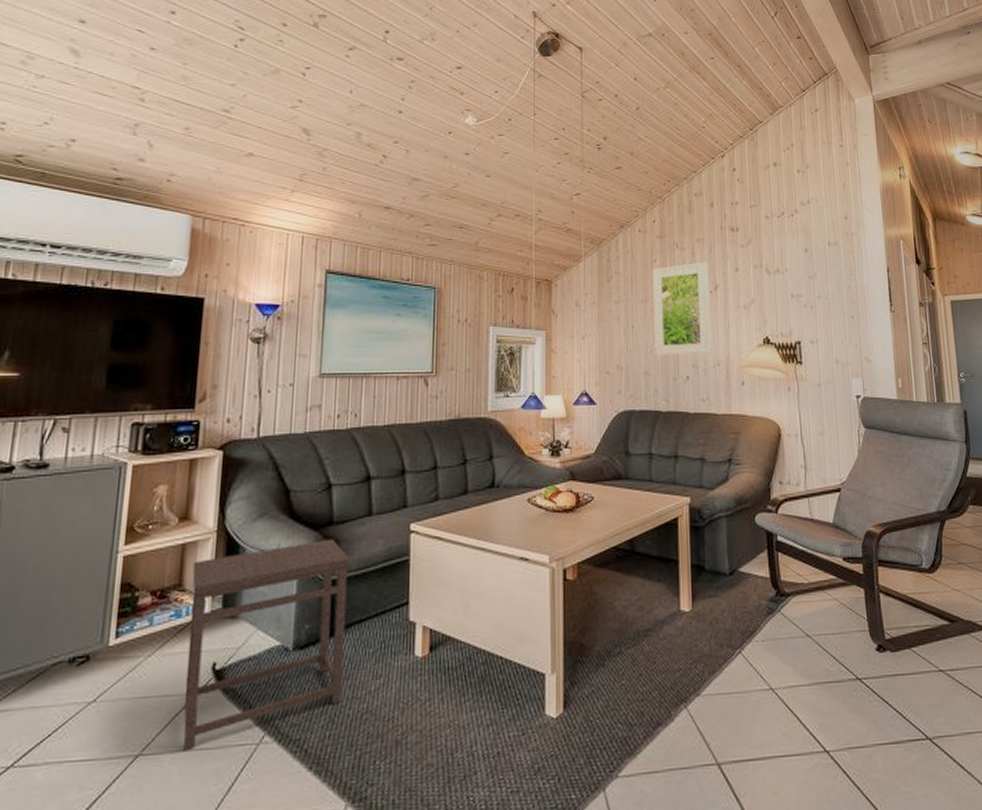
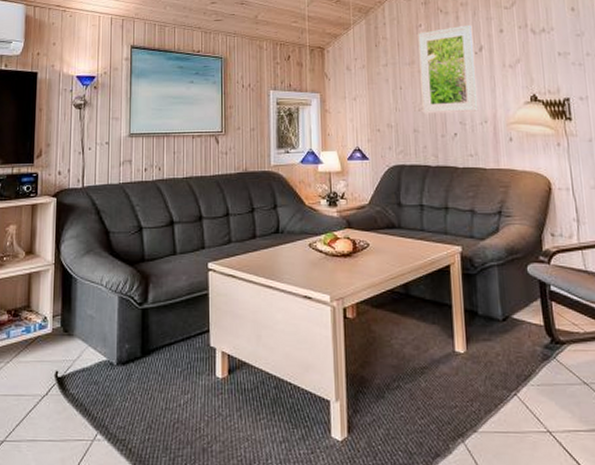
side table: present [183,538,350,751] -> none [35,273,160,441]

